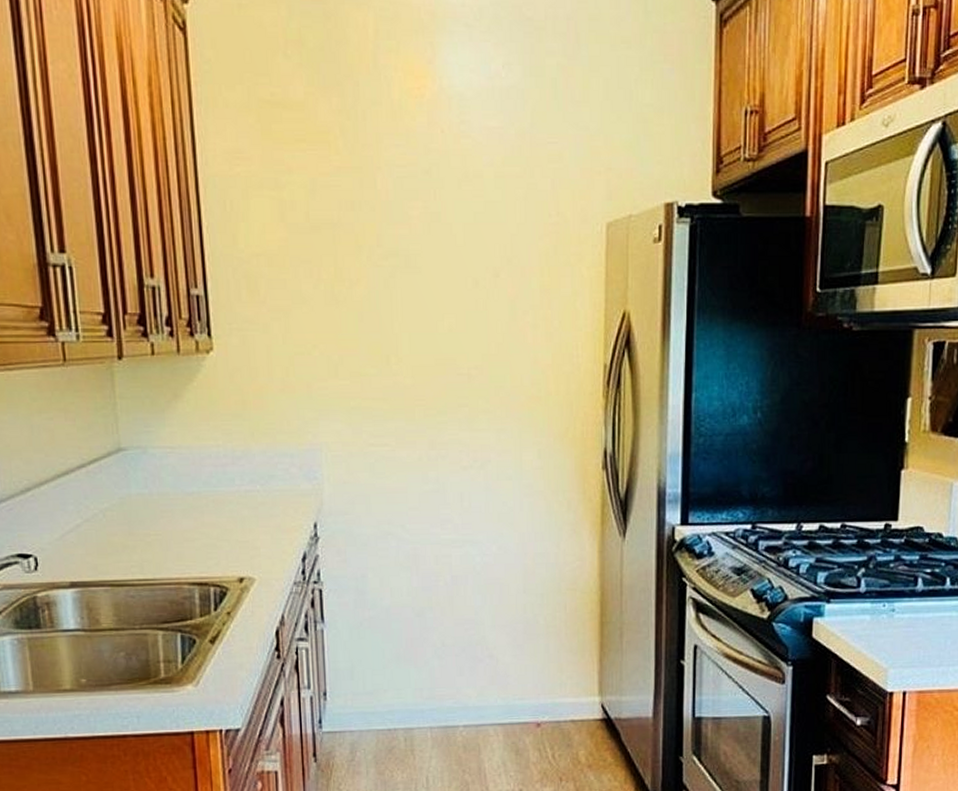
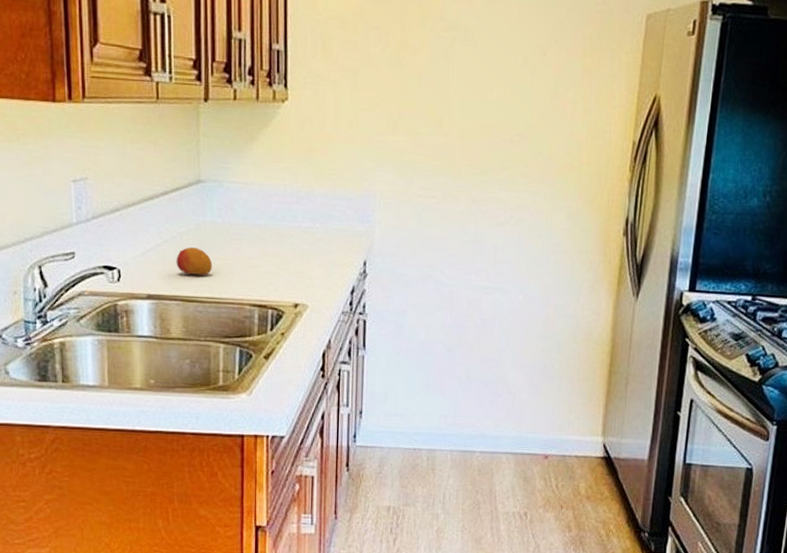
fruit: none [100,524,142,555] -> present [176,247,212,275]

